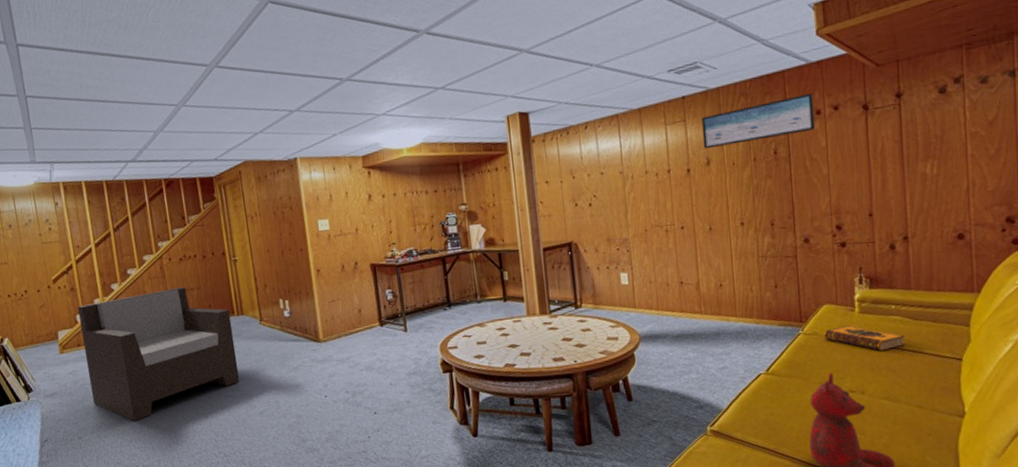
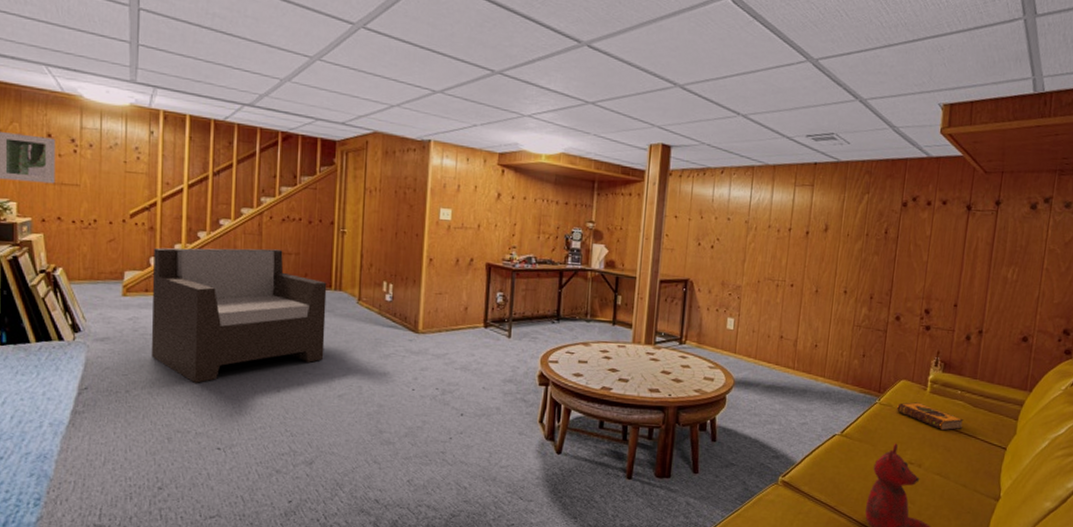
wall art: present [701,94,816,149] -> none [825,184,927,219]

